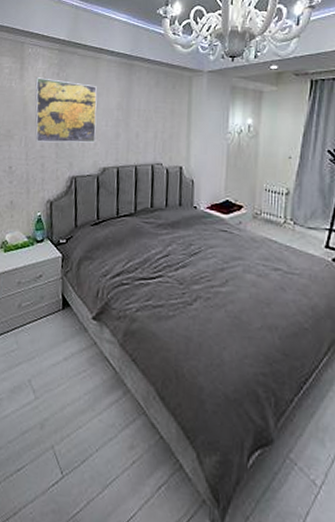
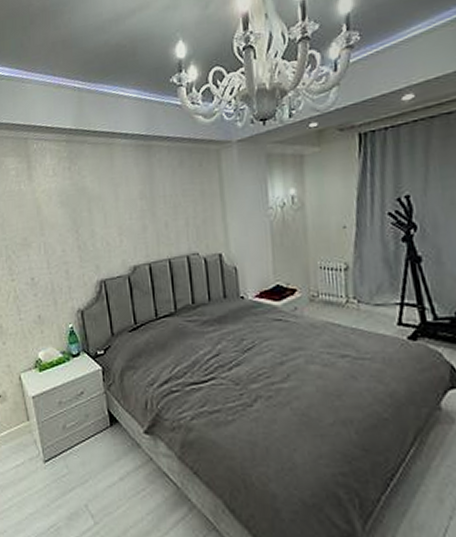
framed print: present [35,77,97,143] -> none [46,174,122,247]

